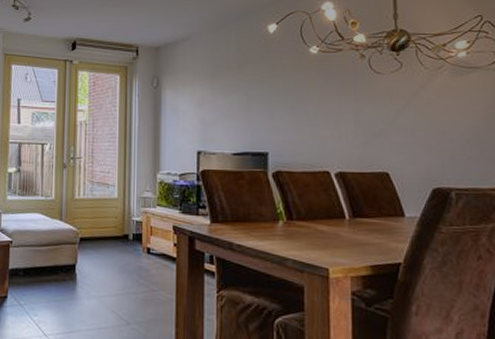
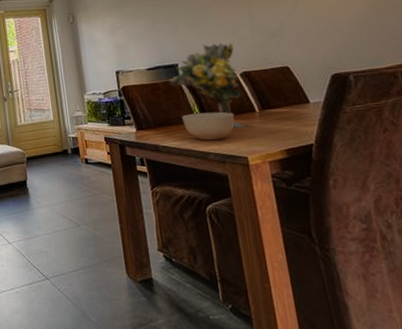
bouquet: none [255,134,333,234] -> present [168,43,246,128]
bowl: none [262,211,322,246] -> present [181,111,235,141]

